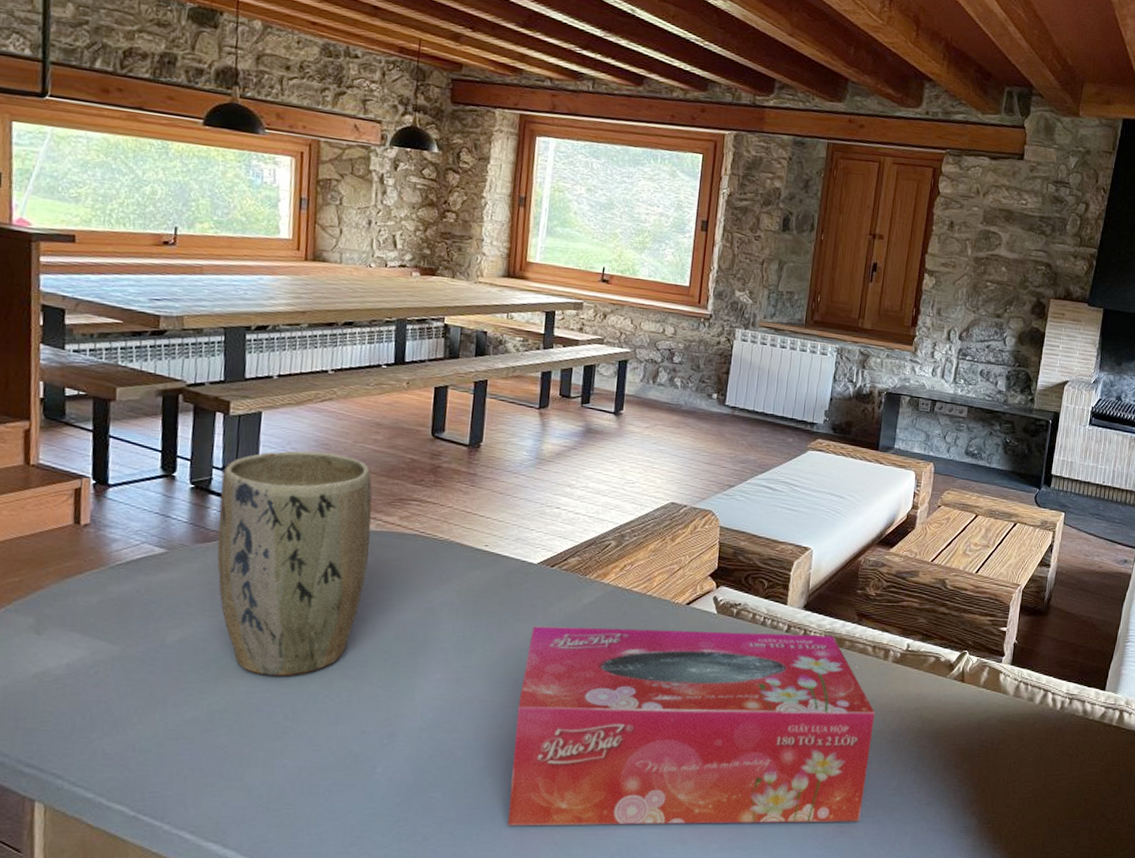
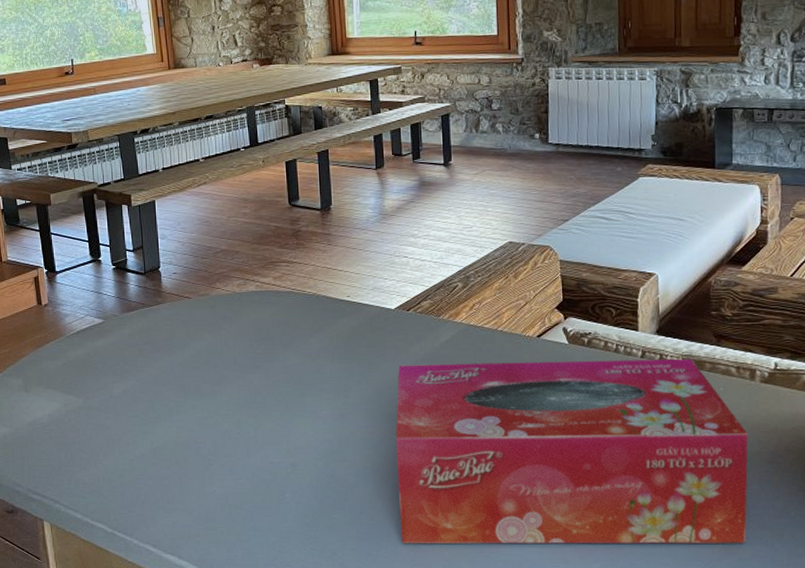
plant pot: present [217,451,372,676] -> none [134,229,254,418]

